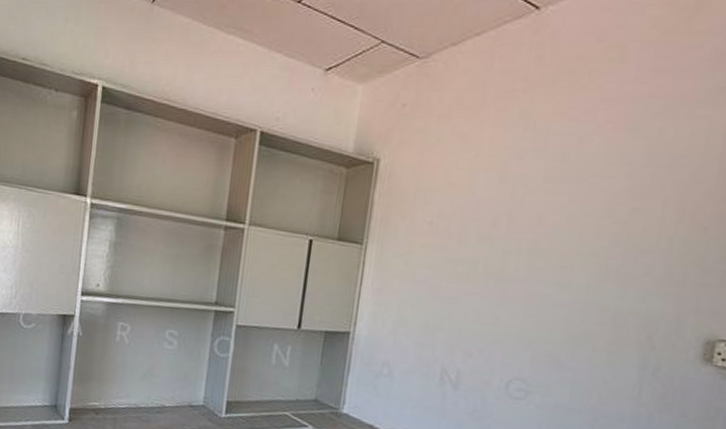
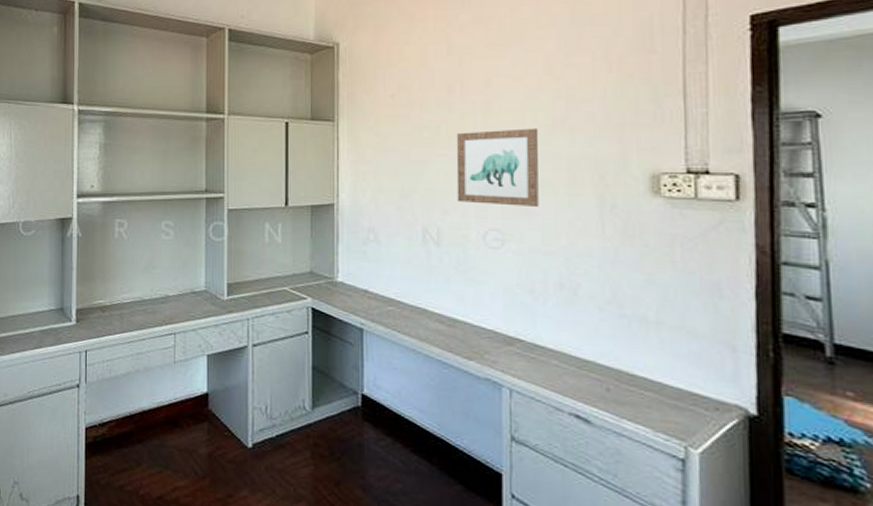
wall art: none [484,271,588,360] -> present [456,128,539,207]

